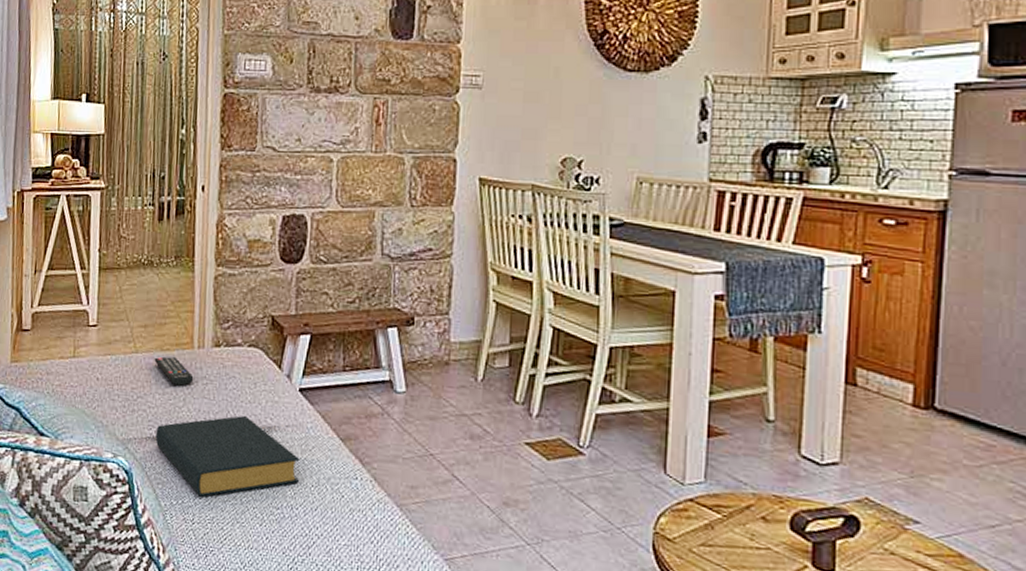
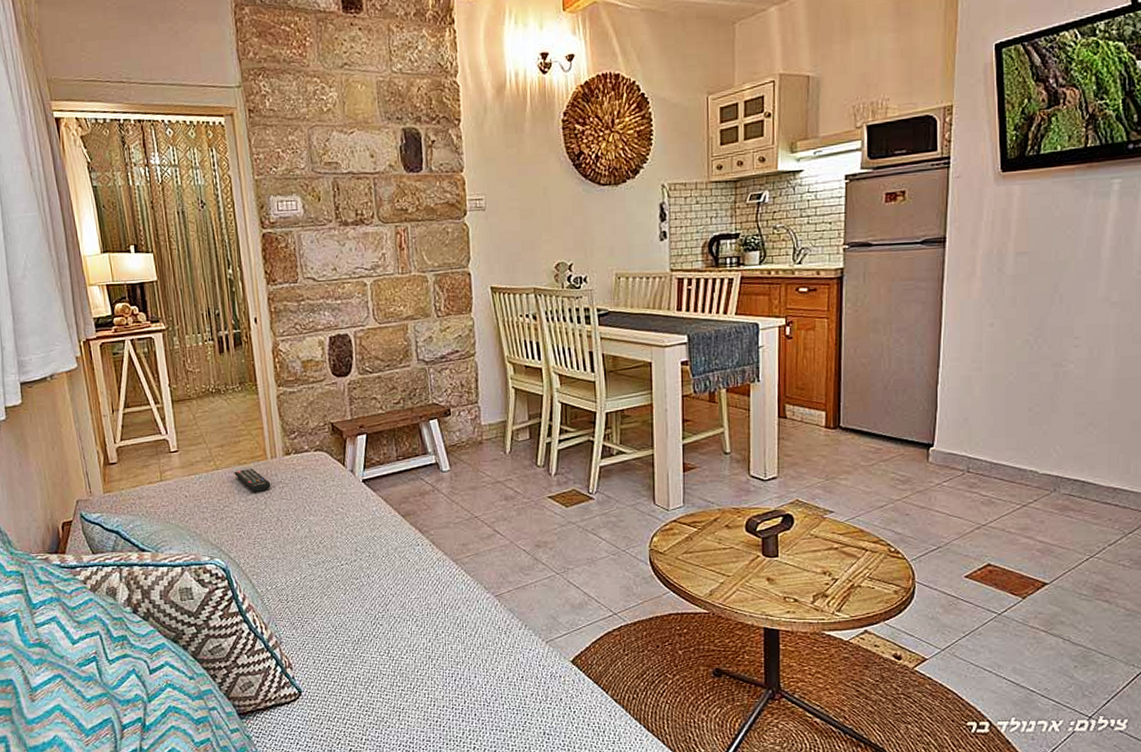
hardback book: present [155,415,300,497] -> none [244,508,373,580]

